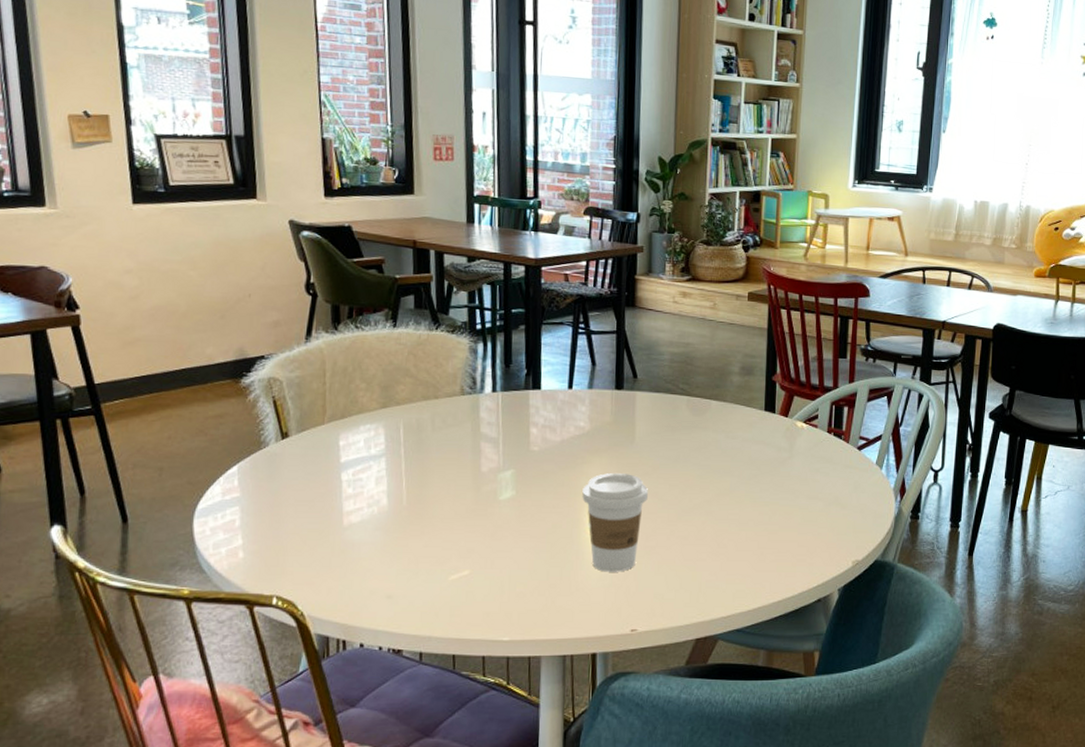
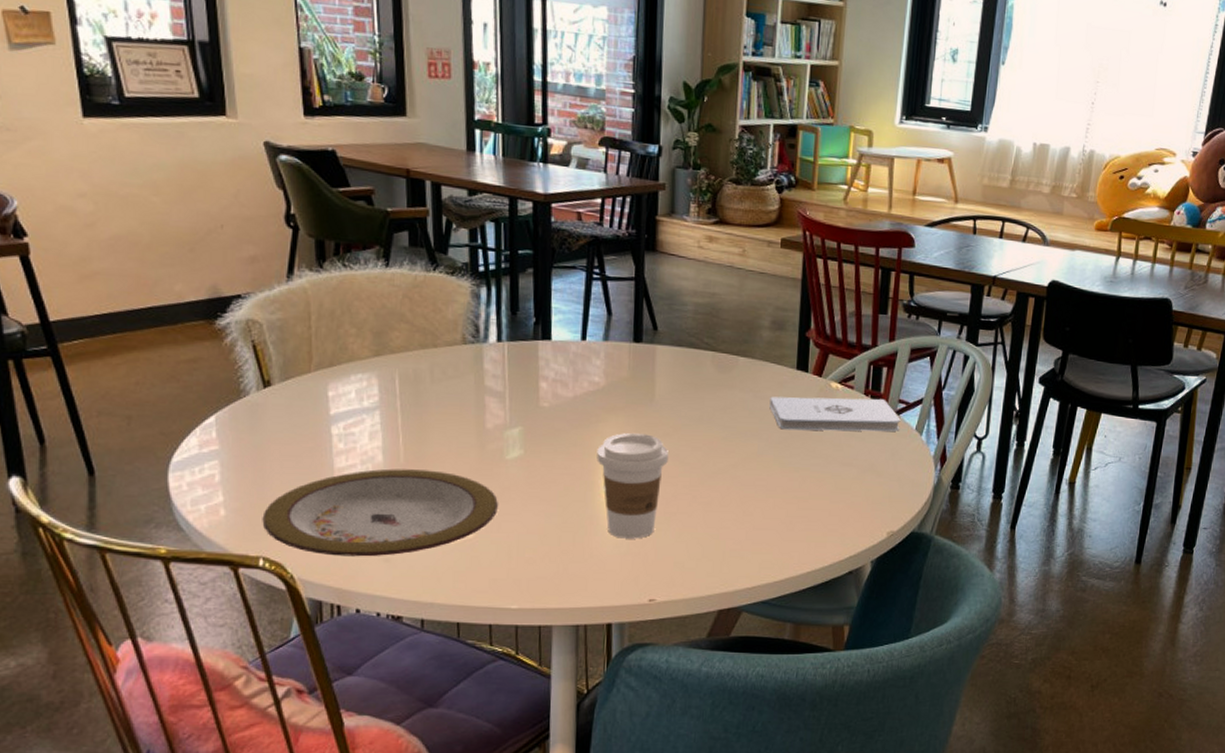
plate: none [276,511,492,594] -> present [262,468,498,557]
notepad: none [740,436,862,467] -> present [769,396,901,432]

